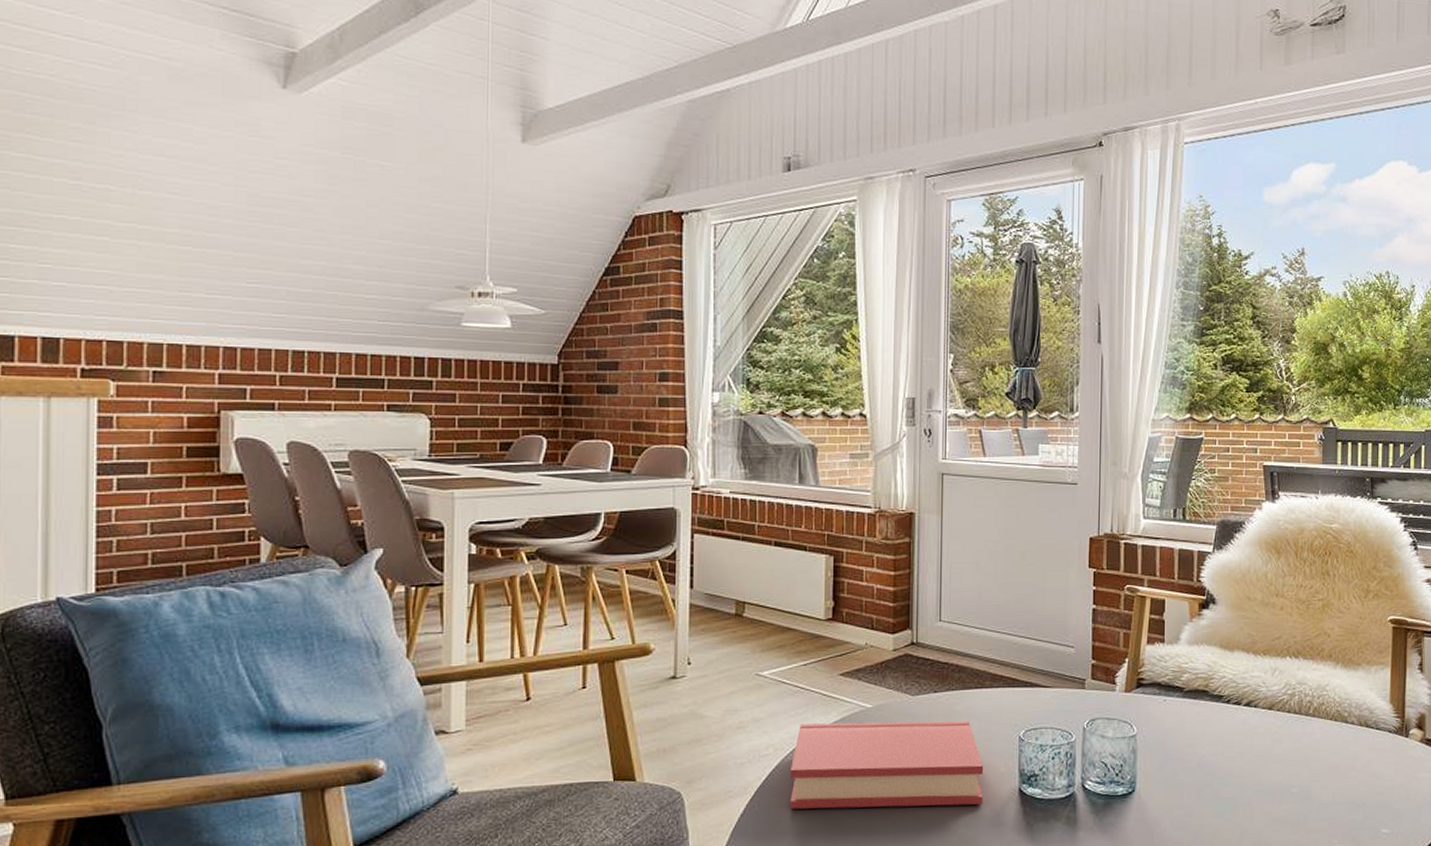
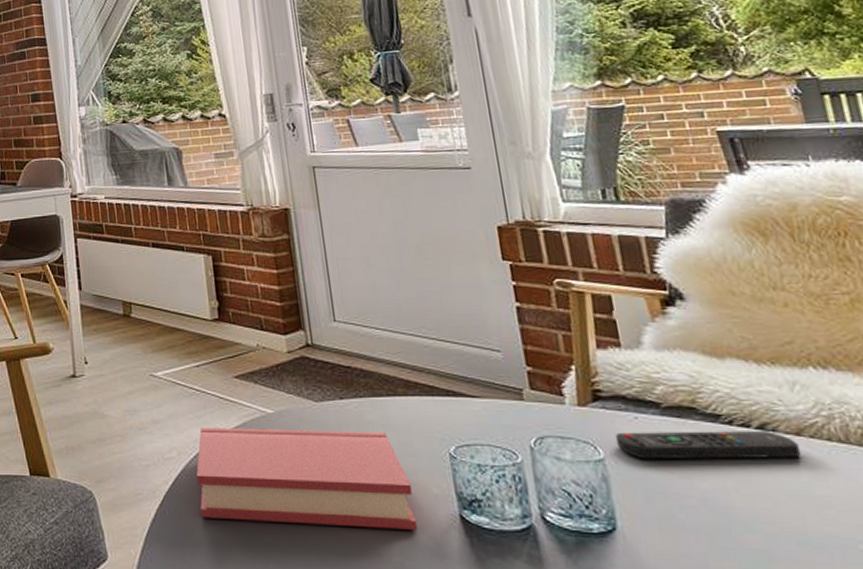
remote control: none [1147,707,1270,734] -> present [615,431,802,460]

